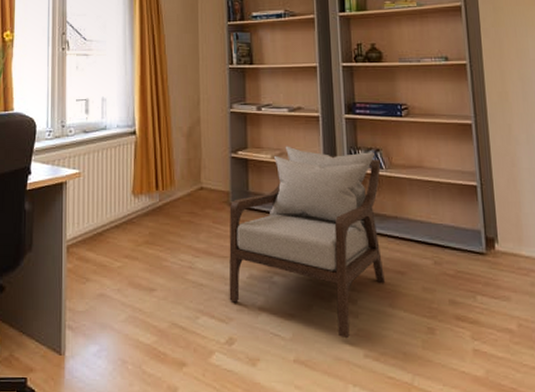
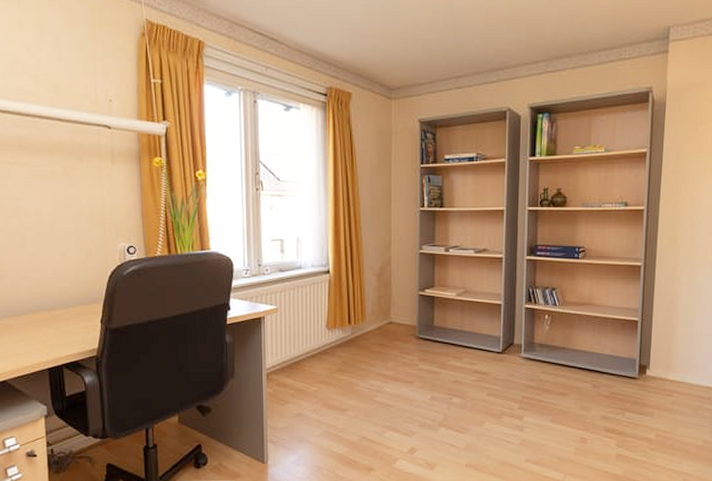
armchair: present [229,146,385,339] -> none [412,285,555,447]

